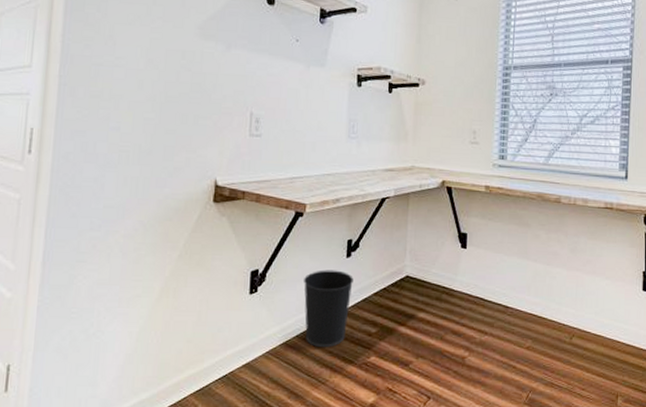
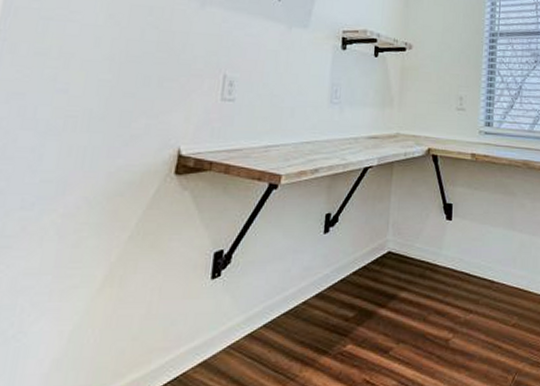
wastebasket: present [304,270,354,348] -> none [273,248,331,338]

